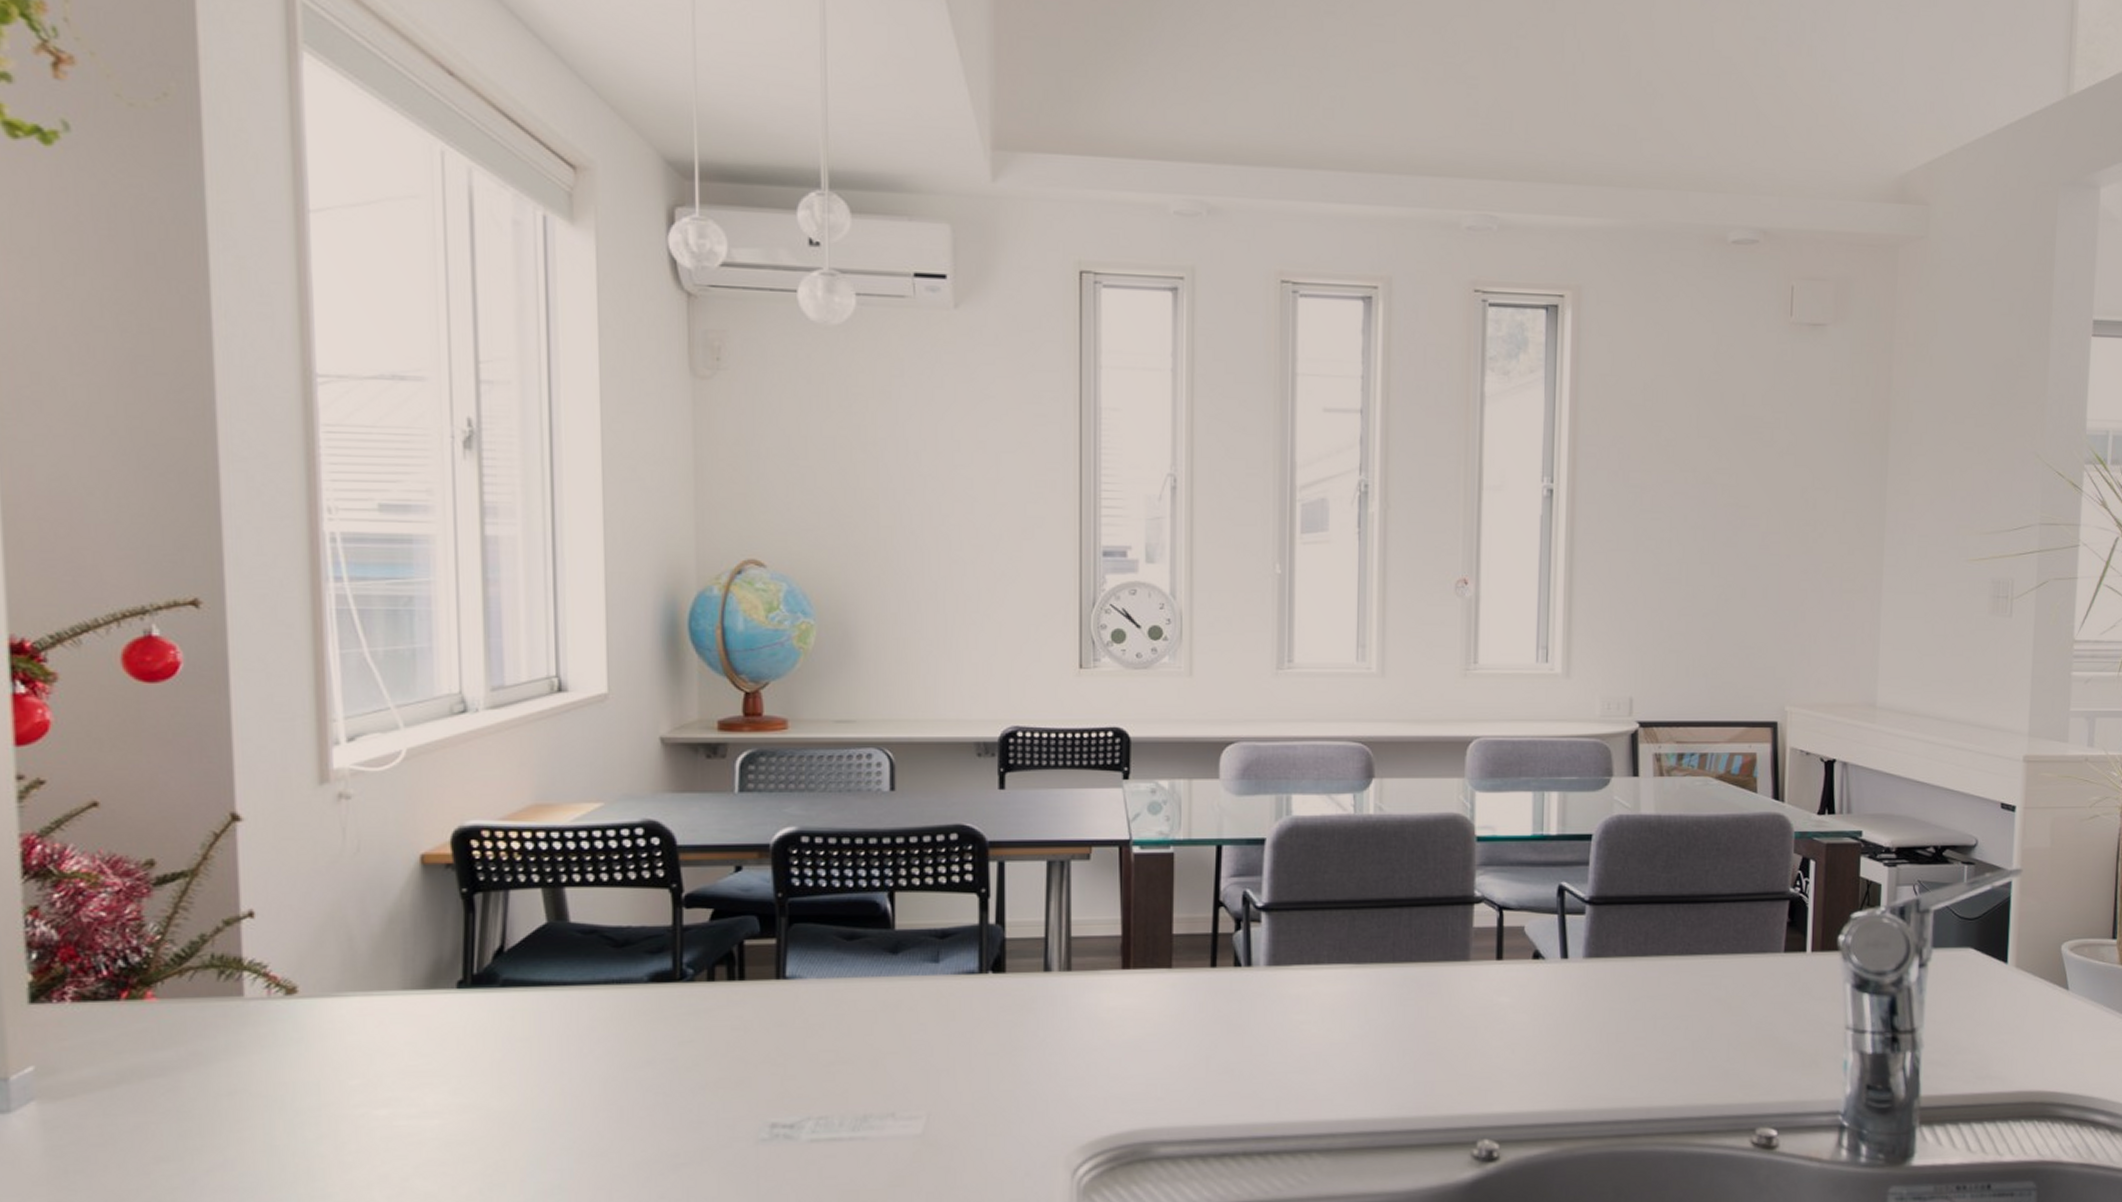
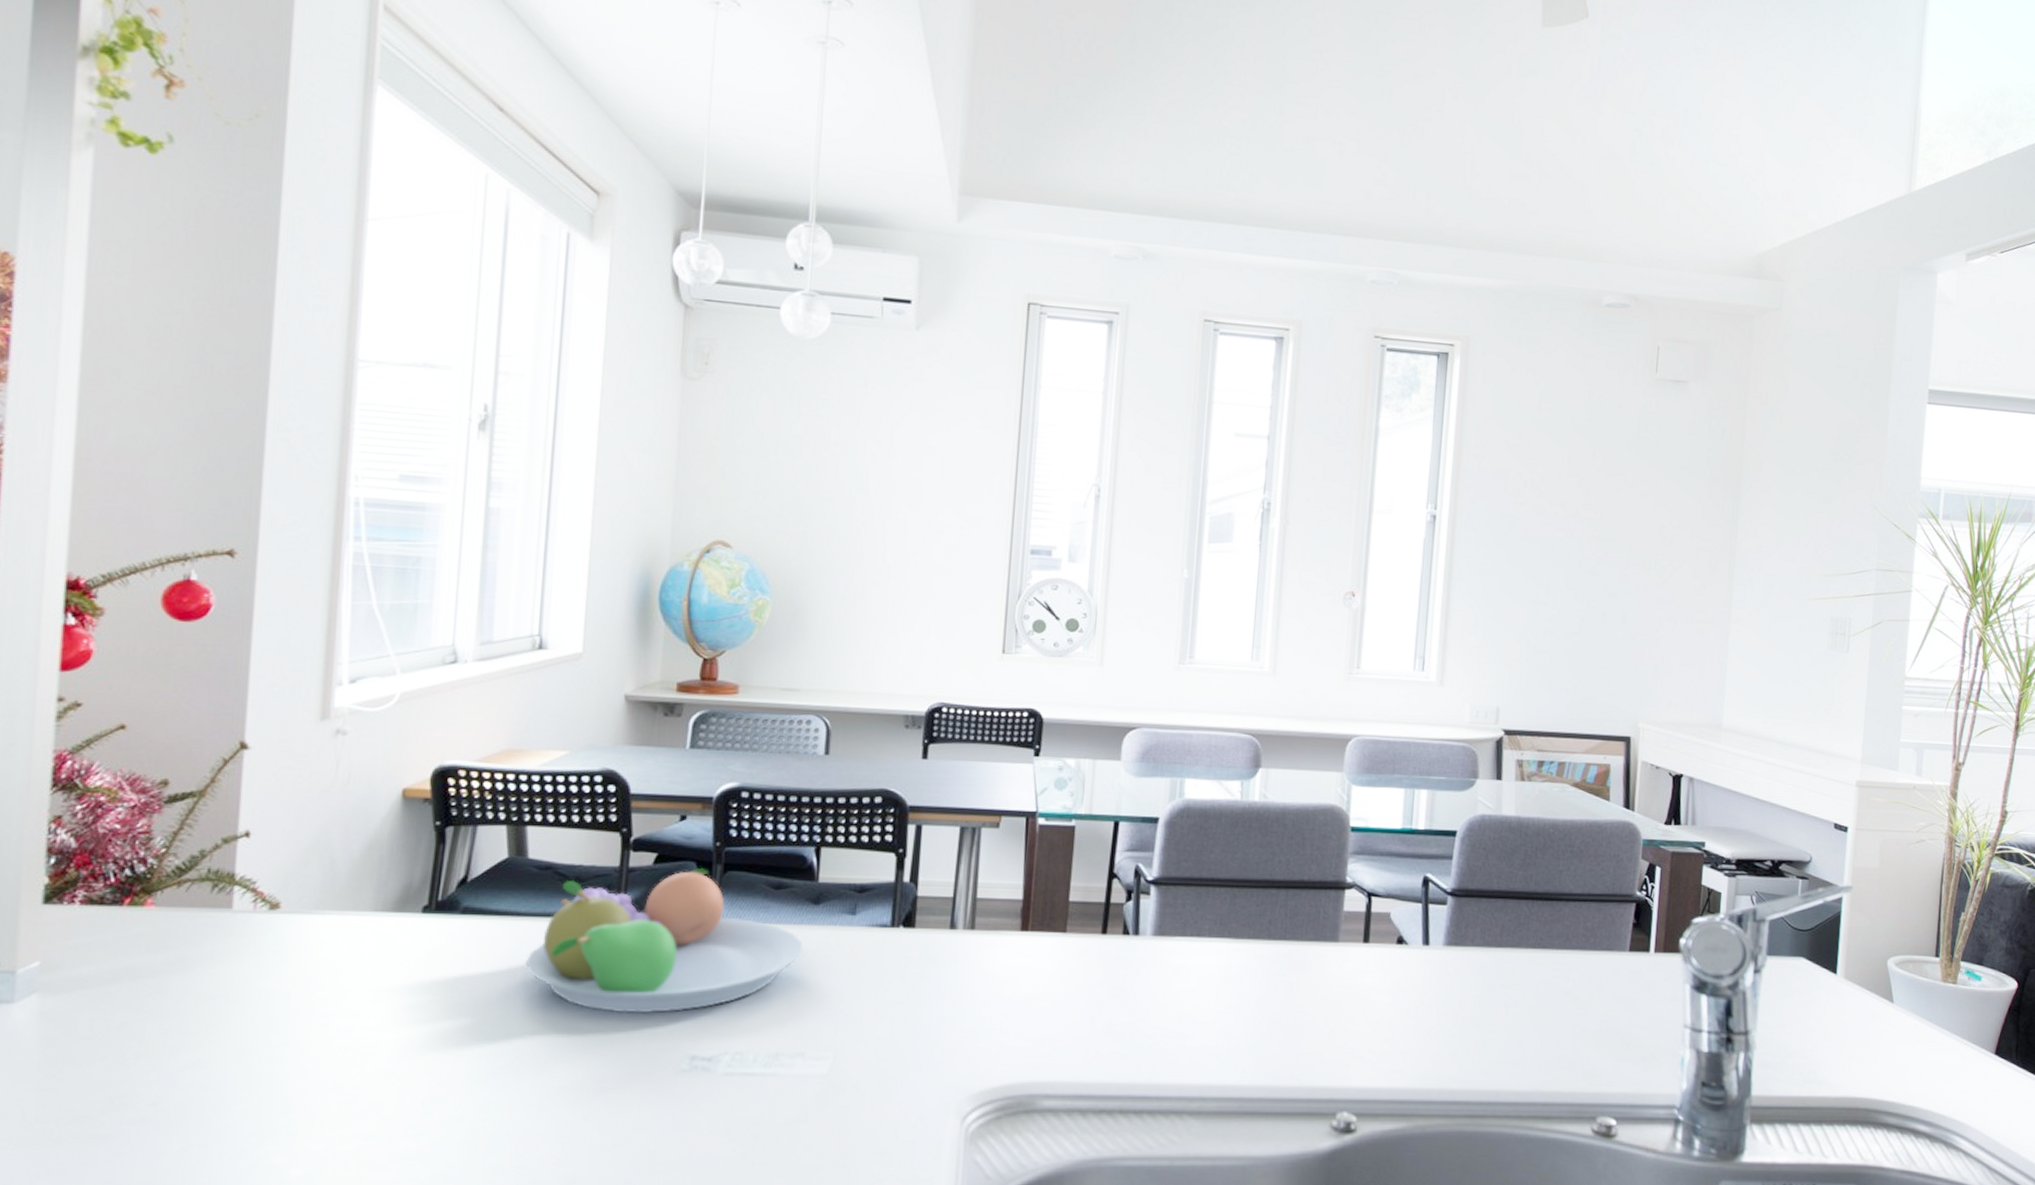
fruit bowl: none [578,921,884,1083] -> present [526,867,803,1014]

